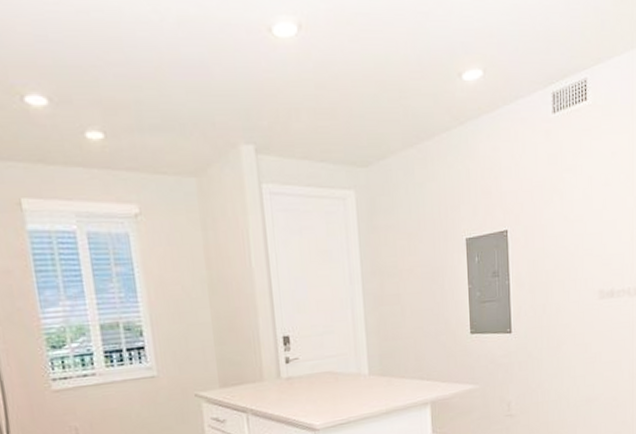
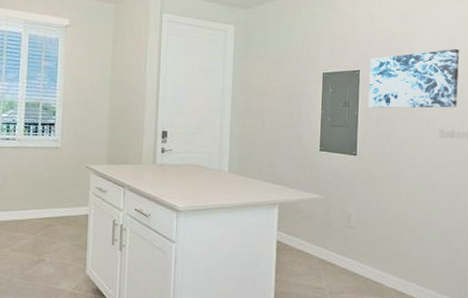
wall art: none [518,190,615,275] -> present [368,48,459,108]

